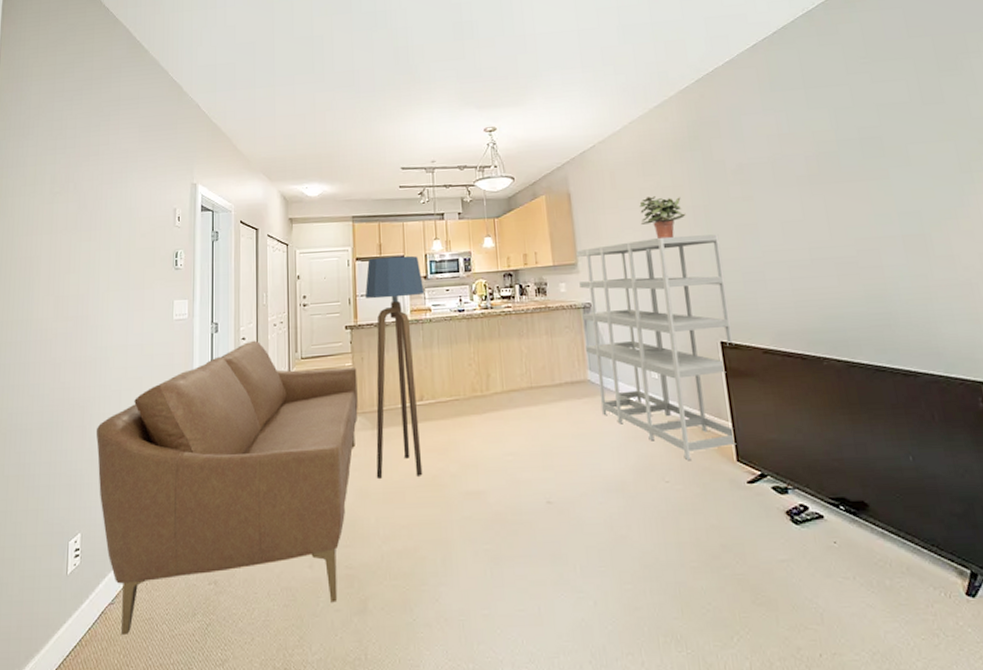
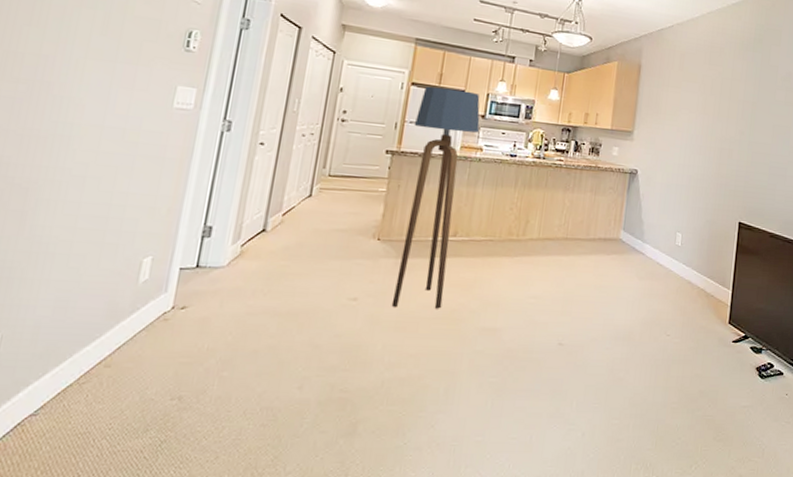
sofa: present [95,340,358,636] -> none [34,147,391,450]
shelving unit: present [576,234,737,460] -> none [624,119,759,318]
potted plant: present [639,196,686,239] -> none [697,84,736,125]

